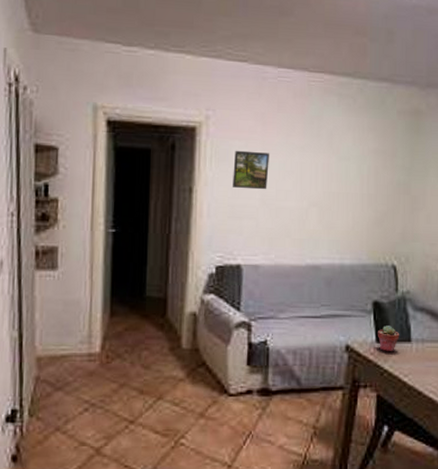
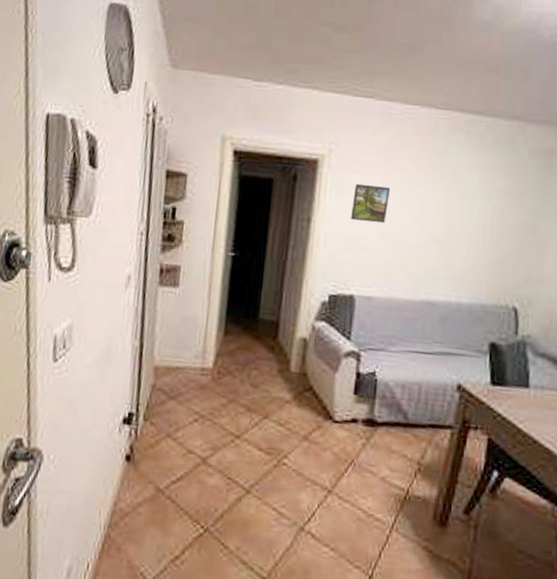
potted succulent: present [378,325,400,352] -> none [493,368,517,396]

